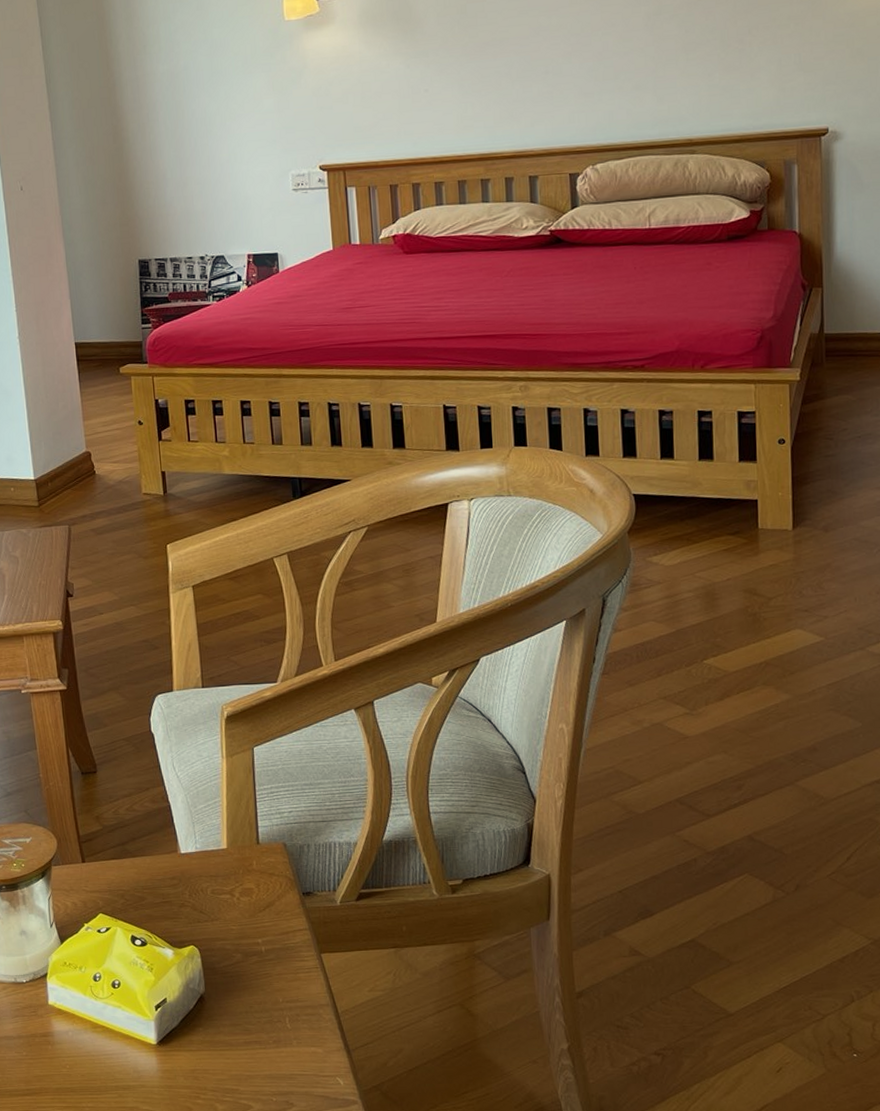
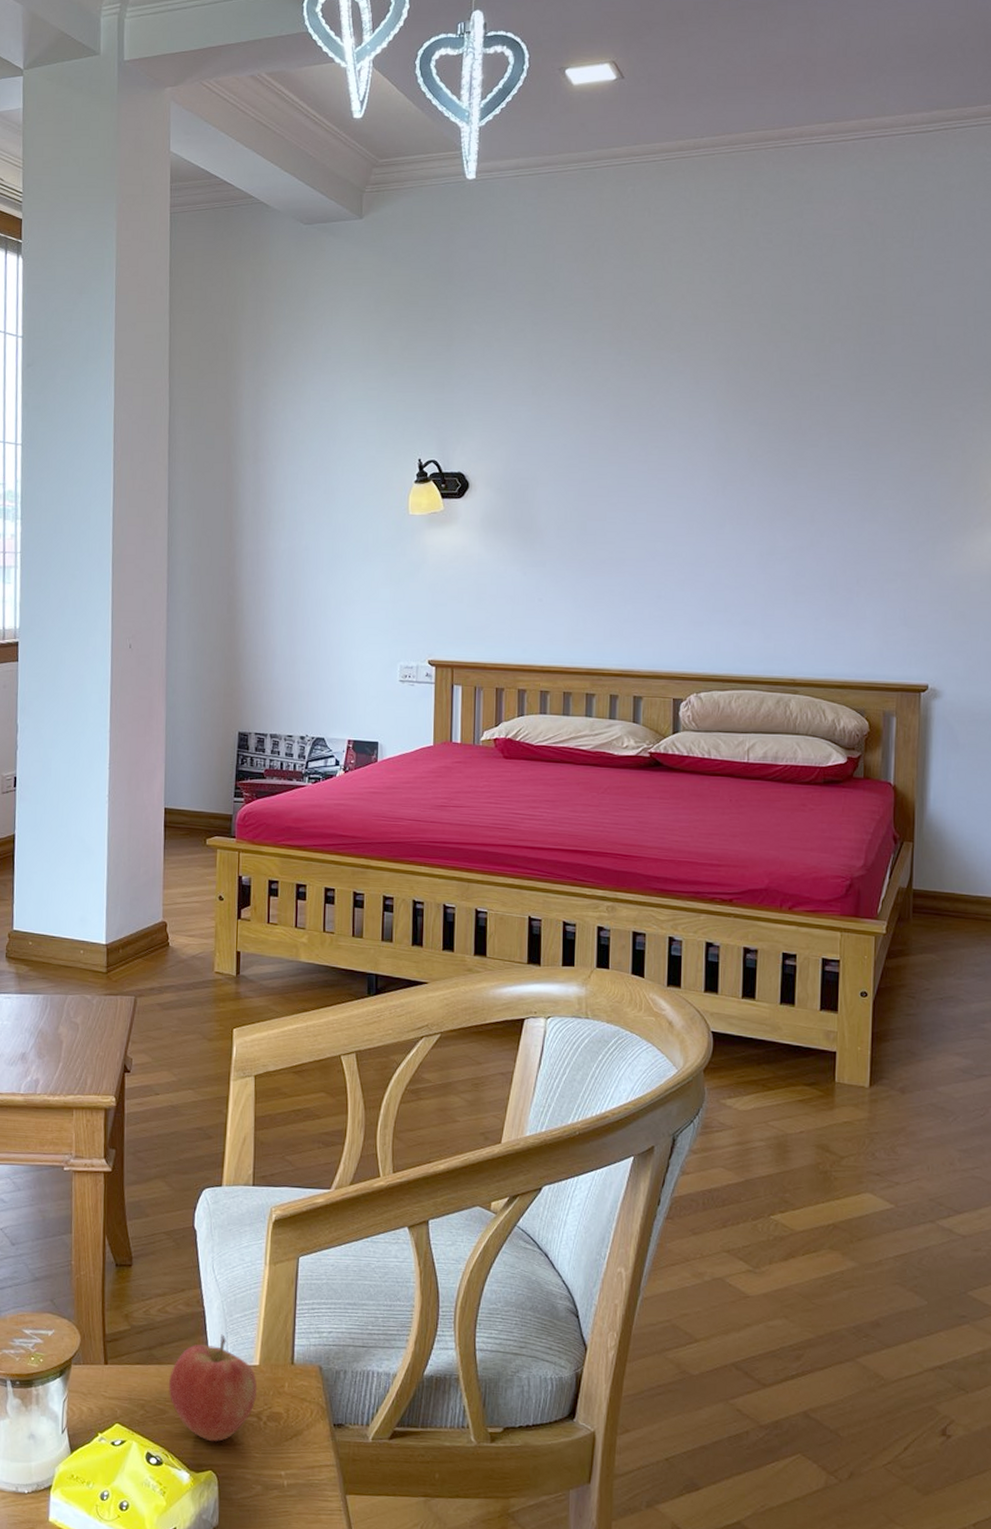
apple: none [144,824,228,920] -> present [169,1334,258,1442]

